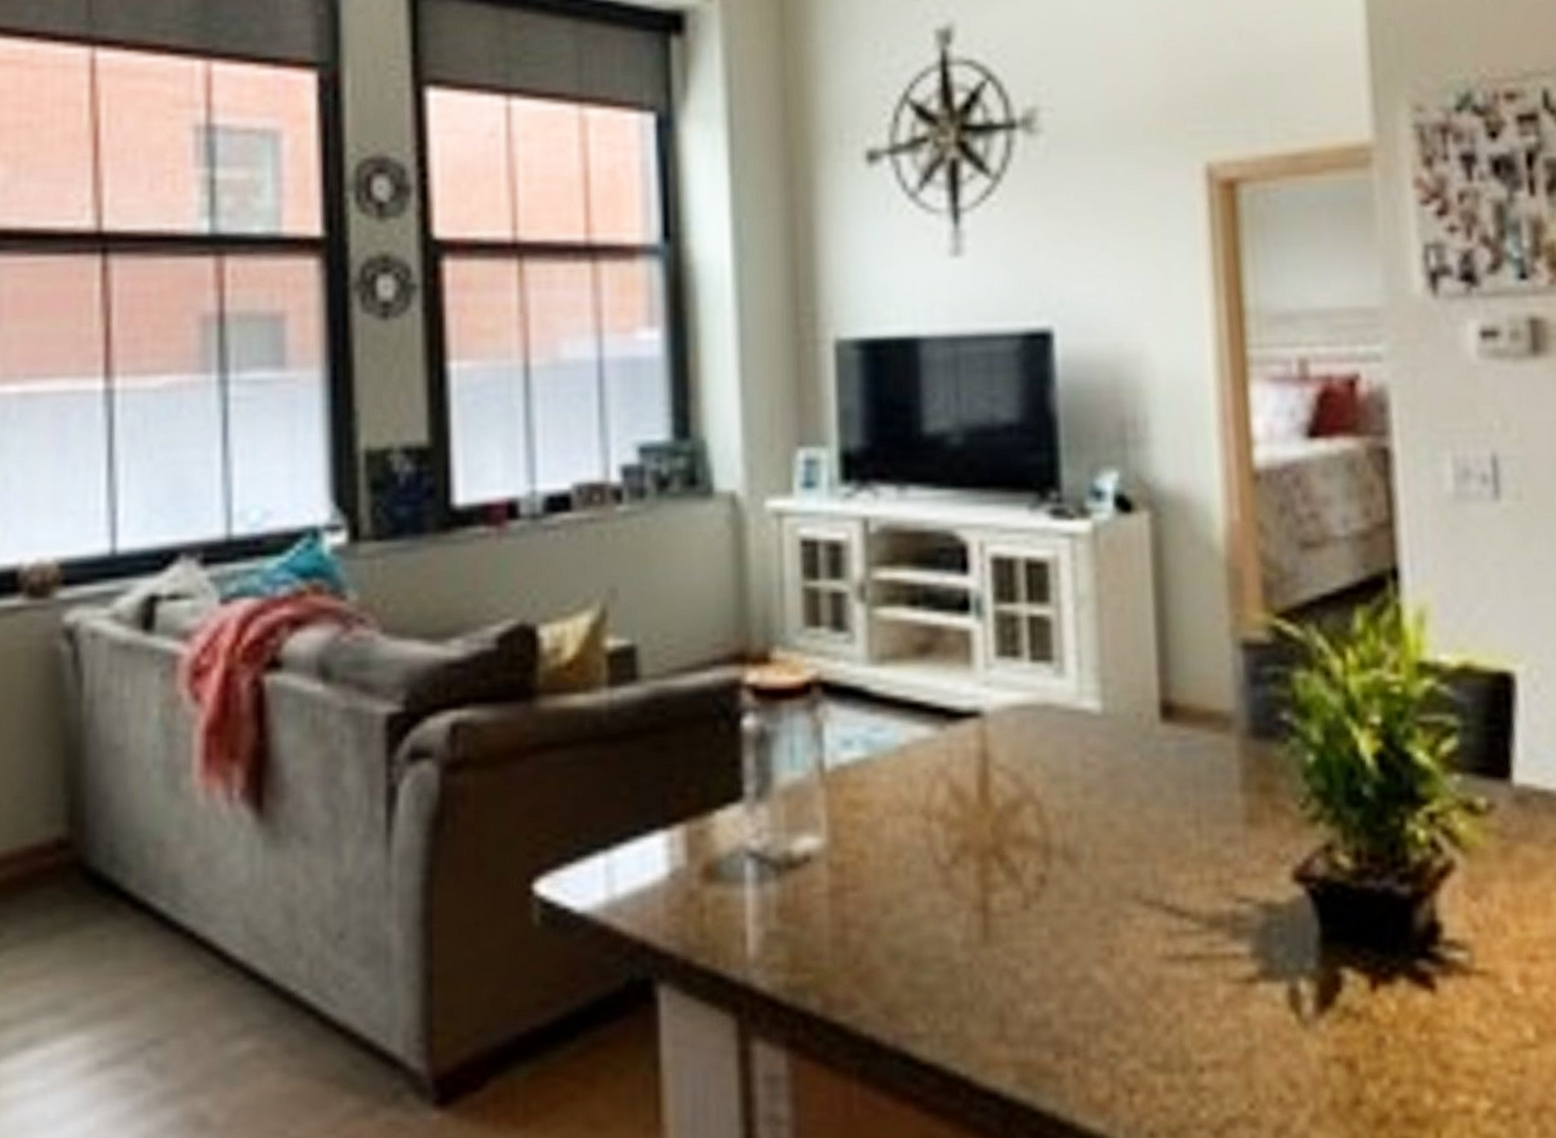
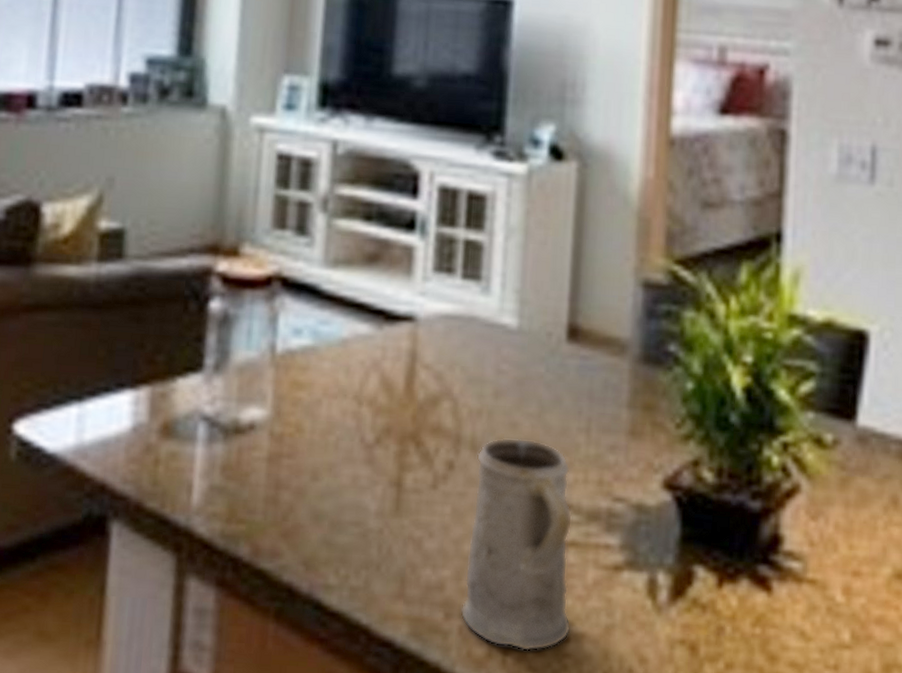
mug: none [1071,839,1205,1089] -> present [460,437,573,652]

